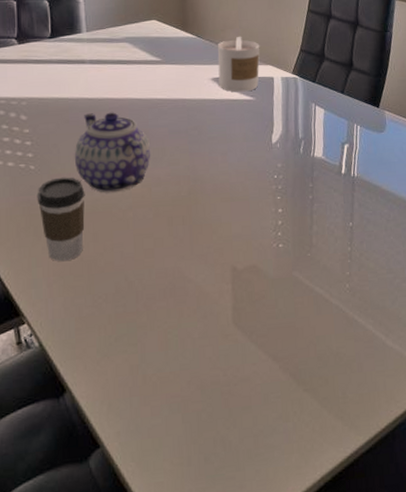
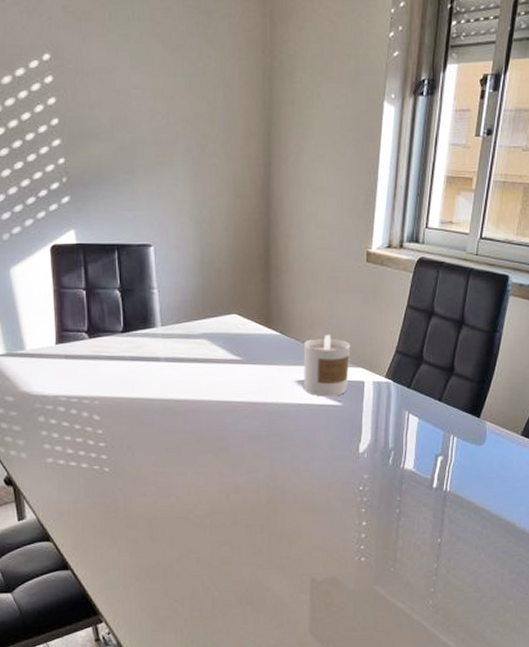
coffee cup: present [37,177,85,262] -> none [111,481,161,565]
teapot: present [74,112,151,193] -> none [149,414,230,499]

